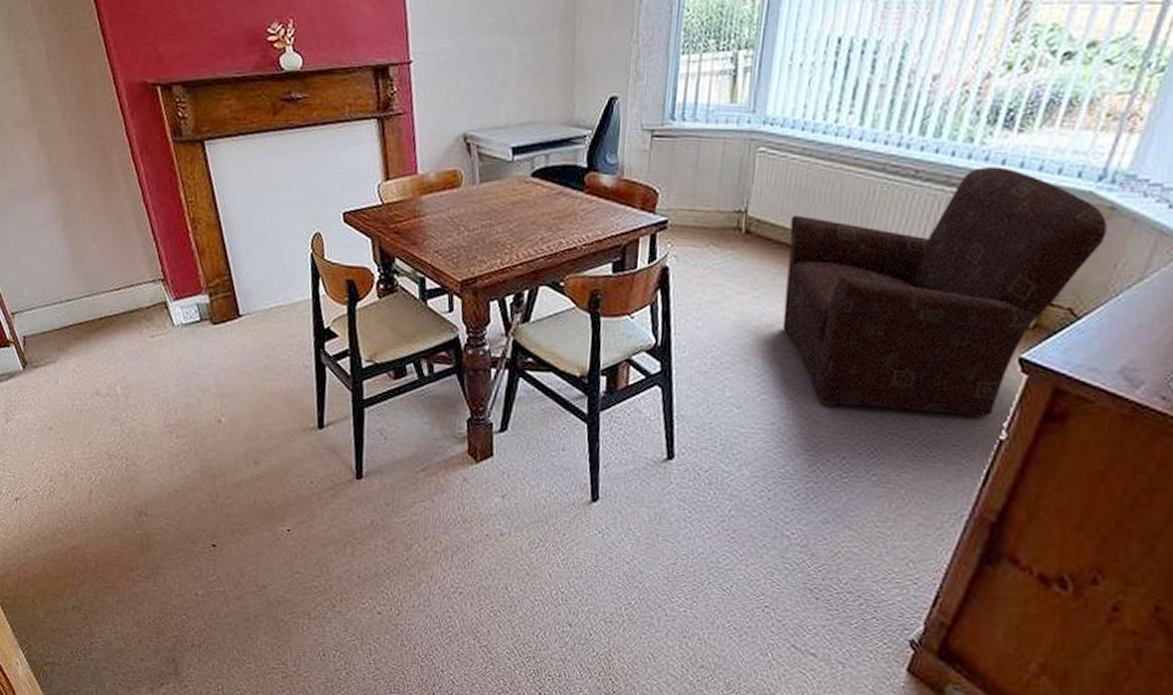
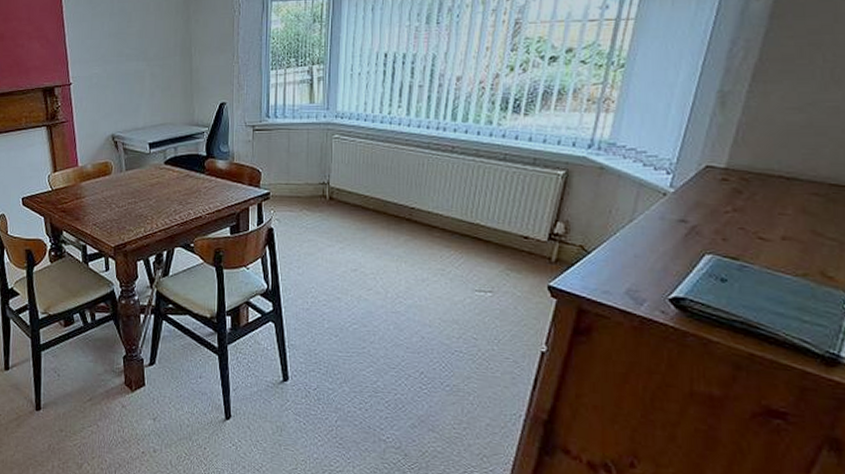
armchair: present [782,166,1108,418] -> none [363,141,600,335]

